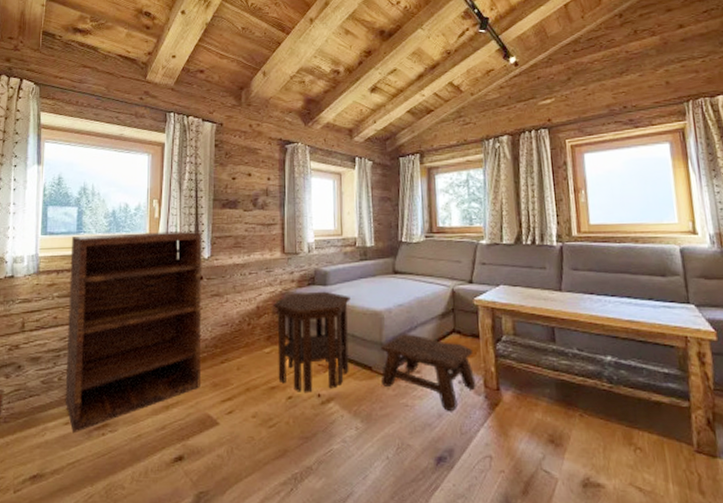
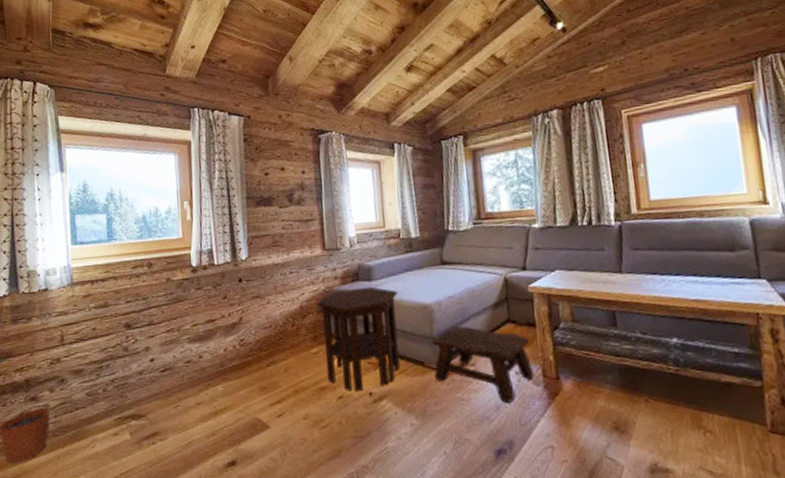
shelving unit: present [65,231,201,434] -> none [103,232,248,444]

